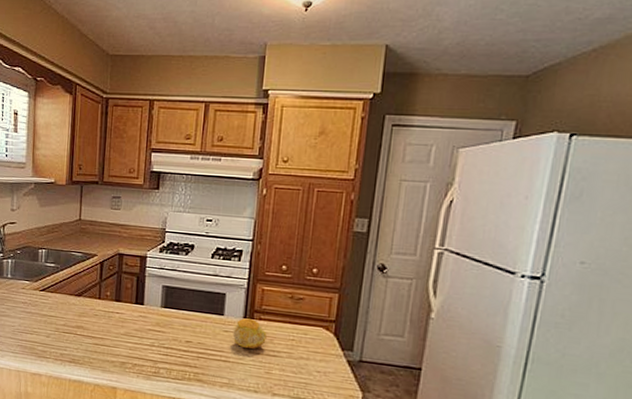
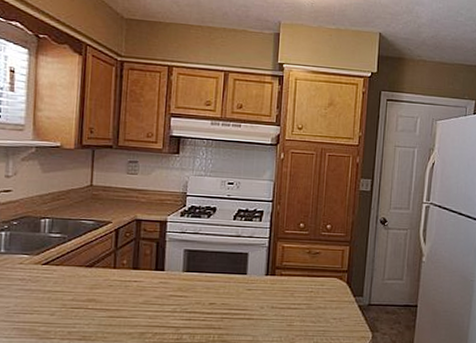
fruit: present [232,318,267,349] -> none [256,275,288,305]

